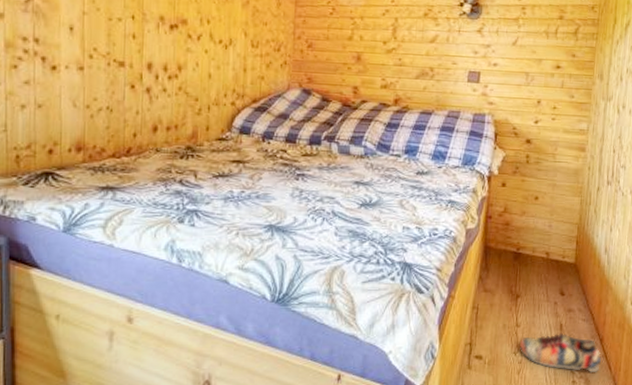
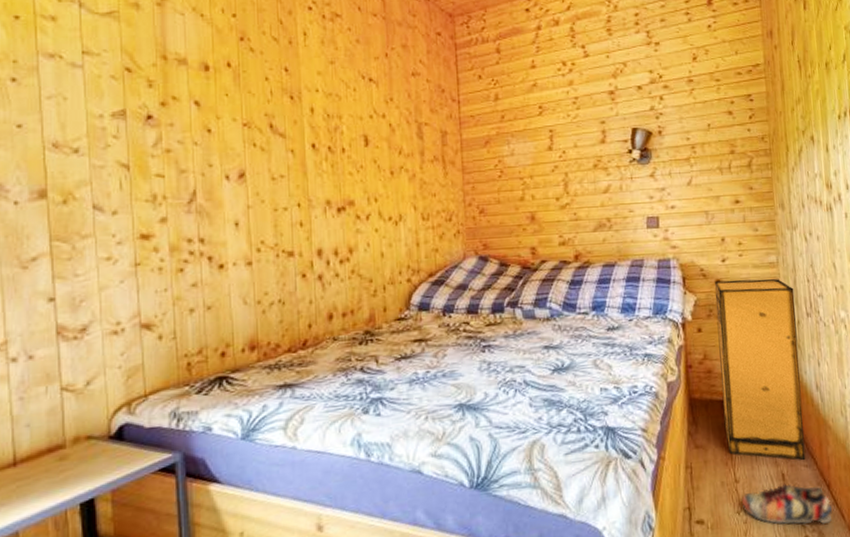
storage cabinet: none [514,141,599,314] -> present [715,278,806,460]

